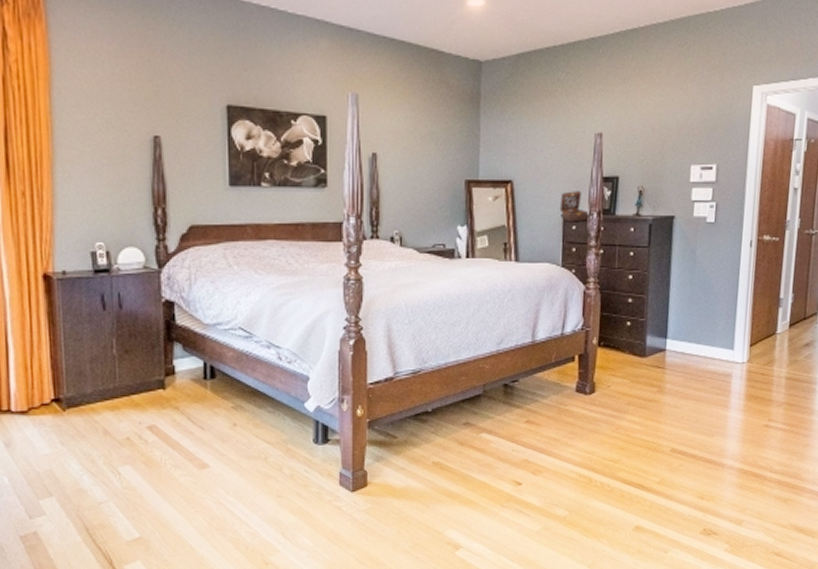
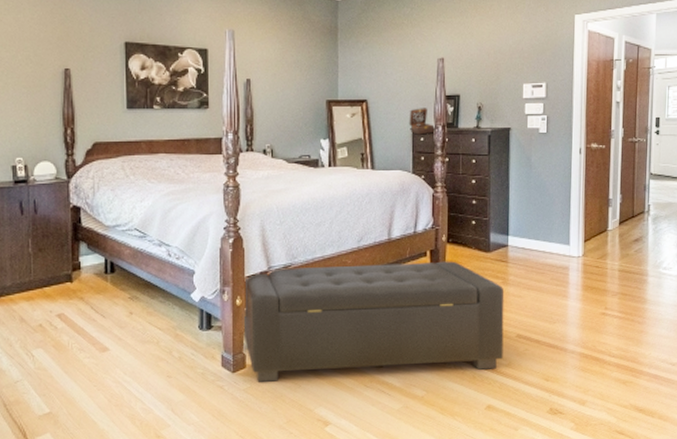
ottoman: none [363,367,660,502] -> present [242,261,505,382]

